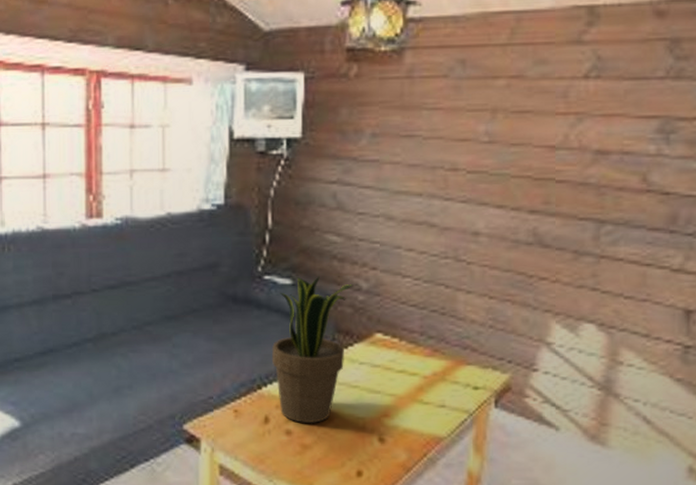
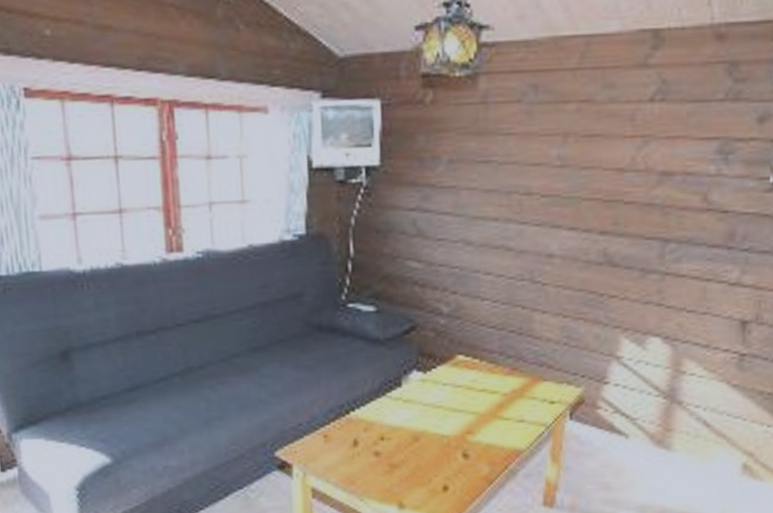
potted plant: present [272,276,354,424] -> none [358,302,435,445]

